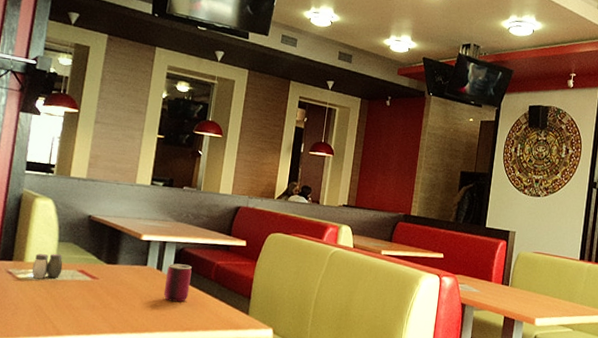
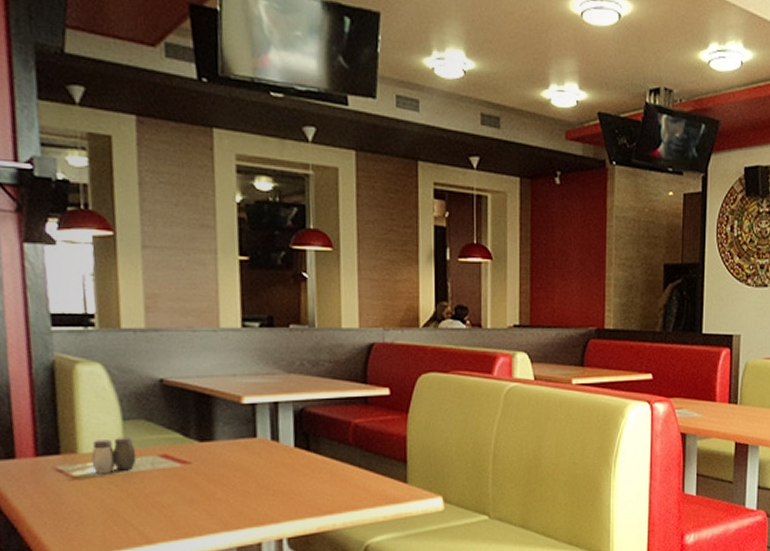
can: present [163,263,192,302] -> none [286,429,322,480]

